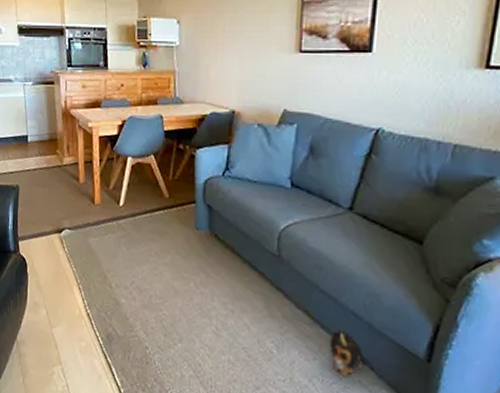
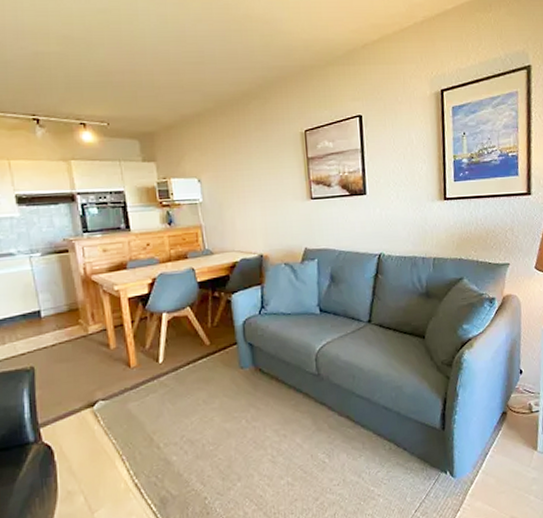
plush toy: present [329,330,363,377] -> none [370,424,398,463]

